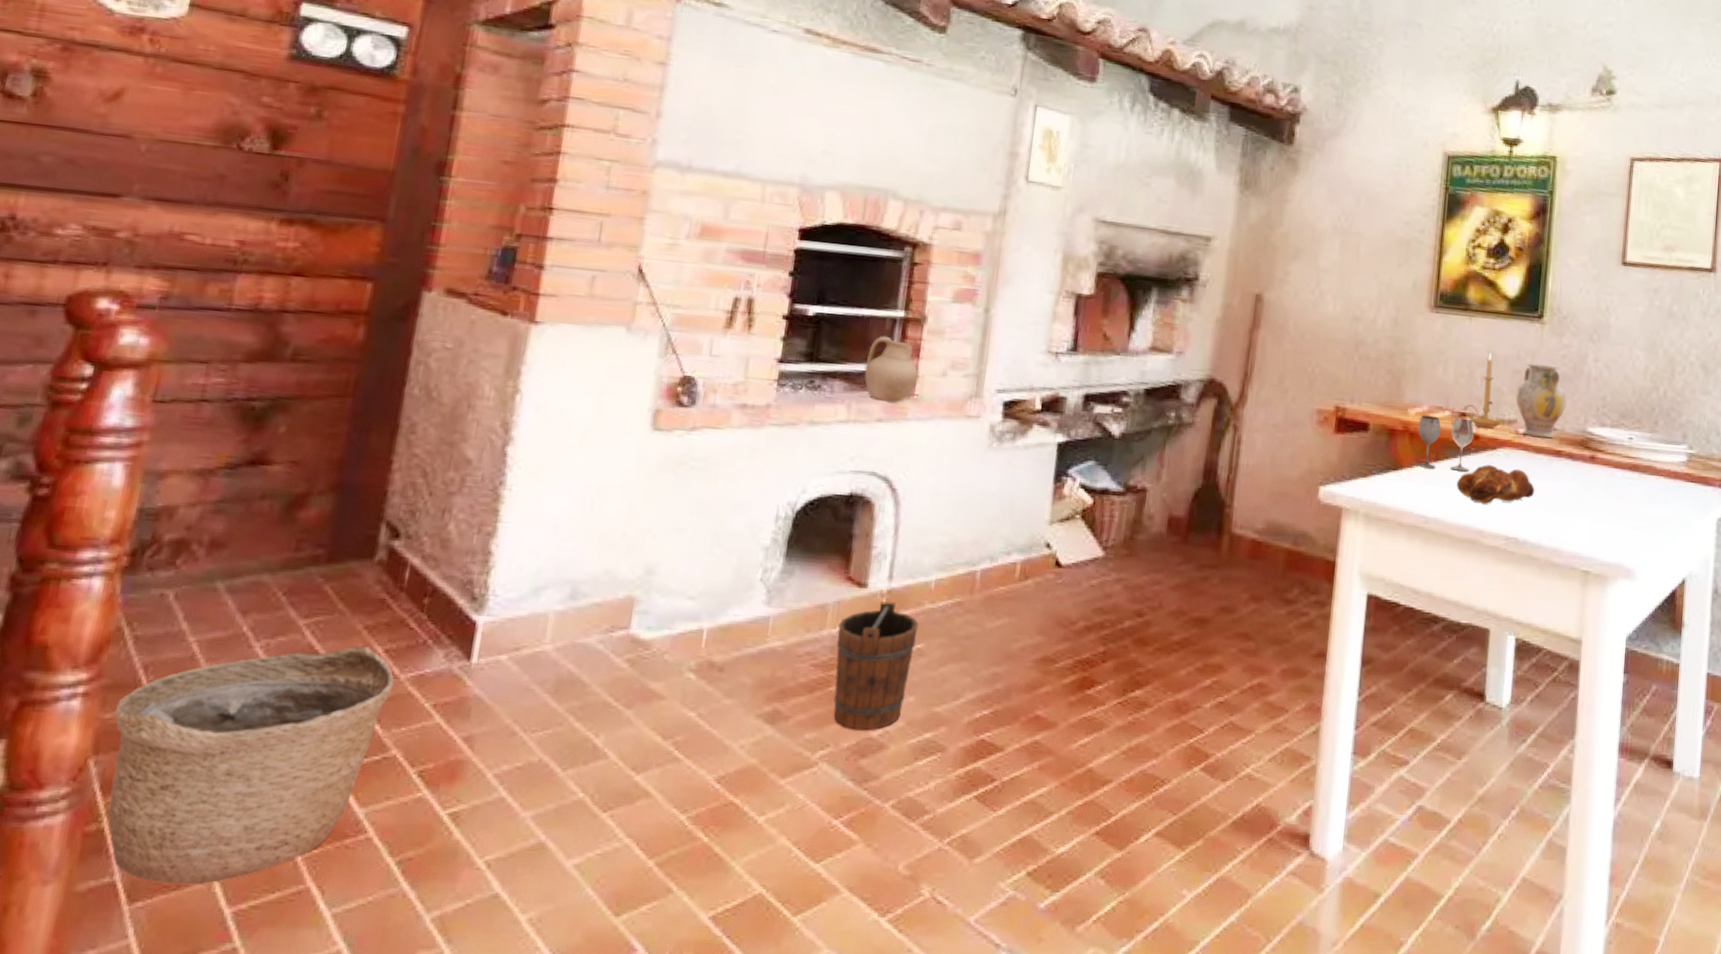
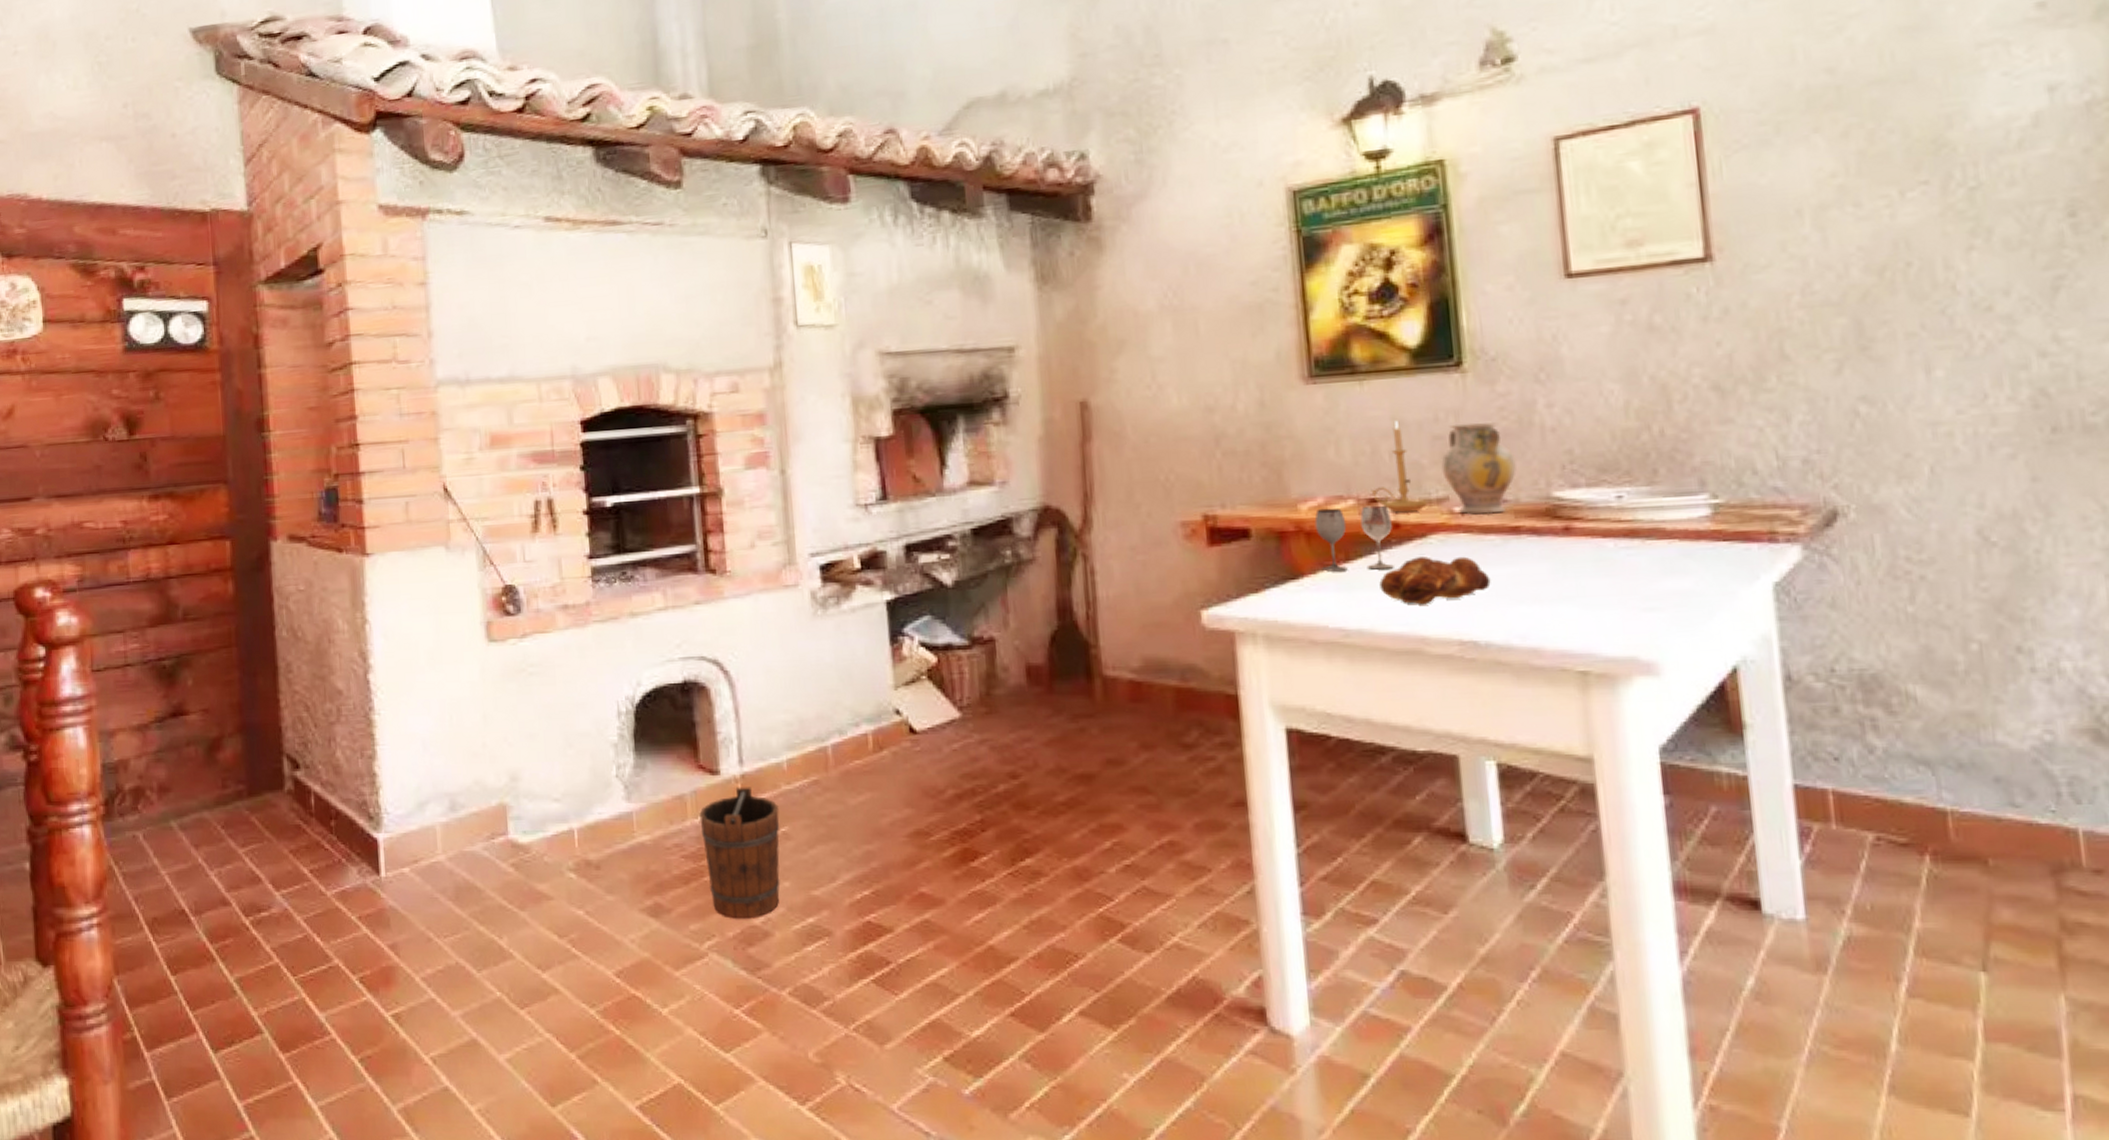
basket: present [108,646,395,885] -> none [122,868,323,1083]
ceramic pitcher: present [864,336,919,402] -> none [671,515,727,583]

